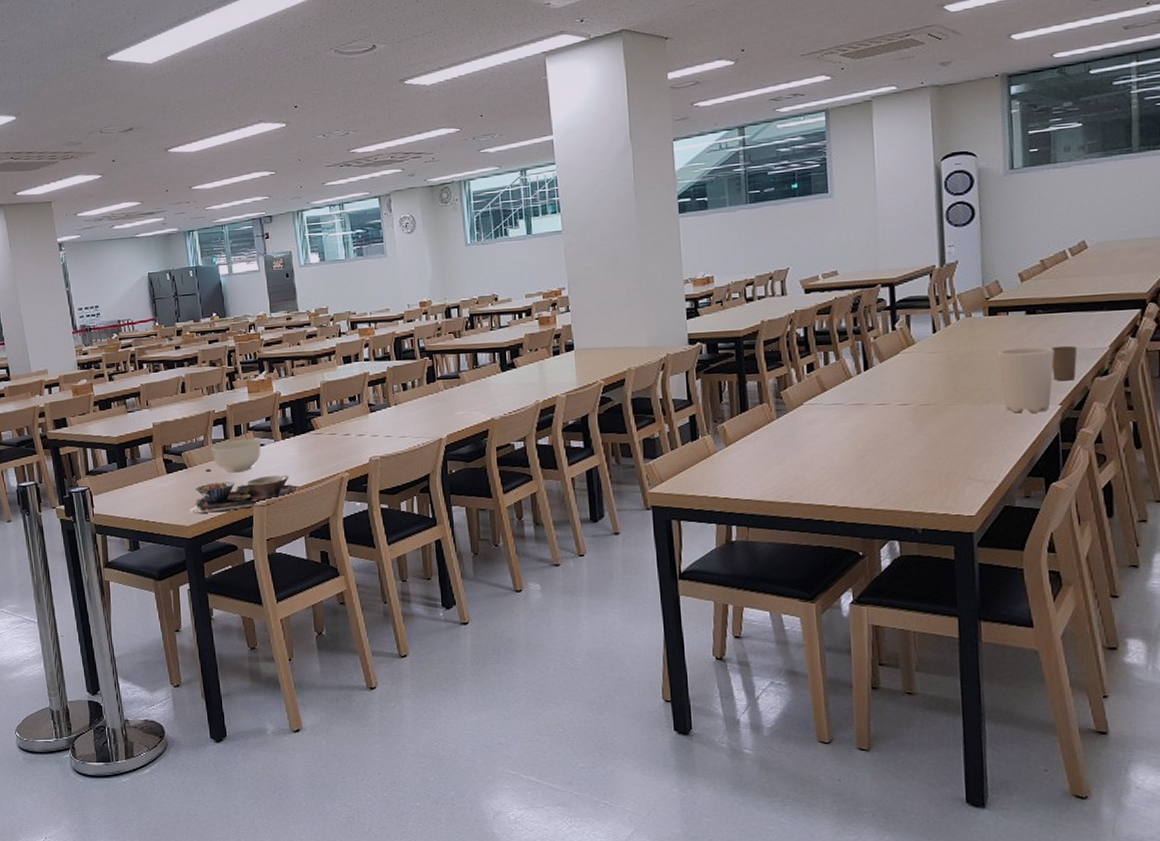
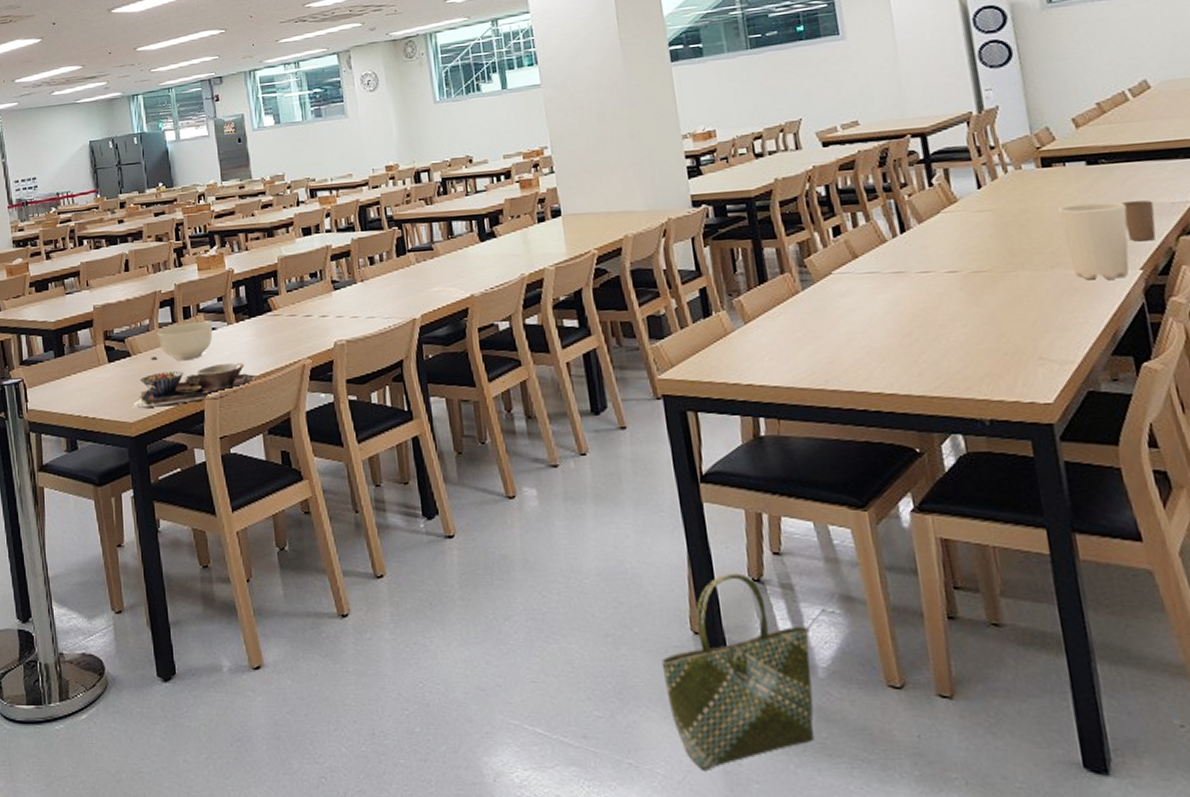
shopping bag: none [636,653,758,808] -> present [661,573,814,771]

